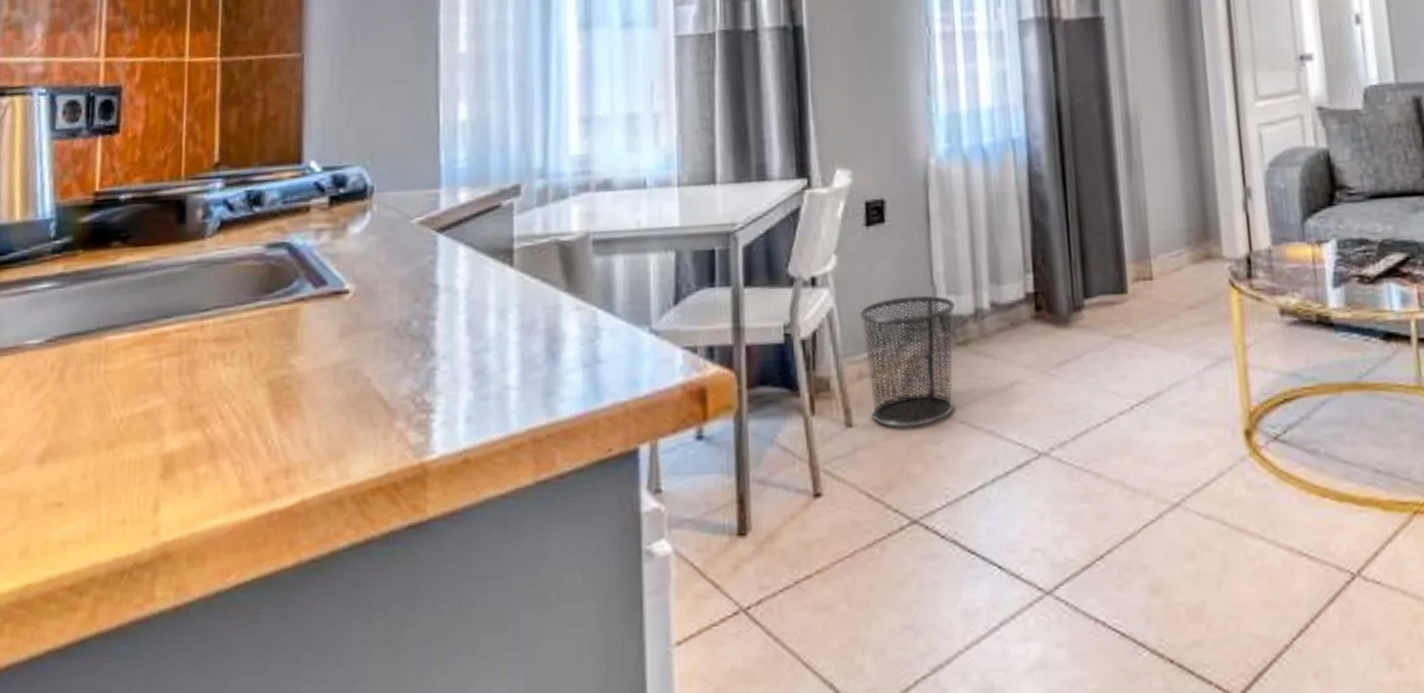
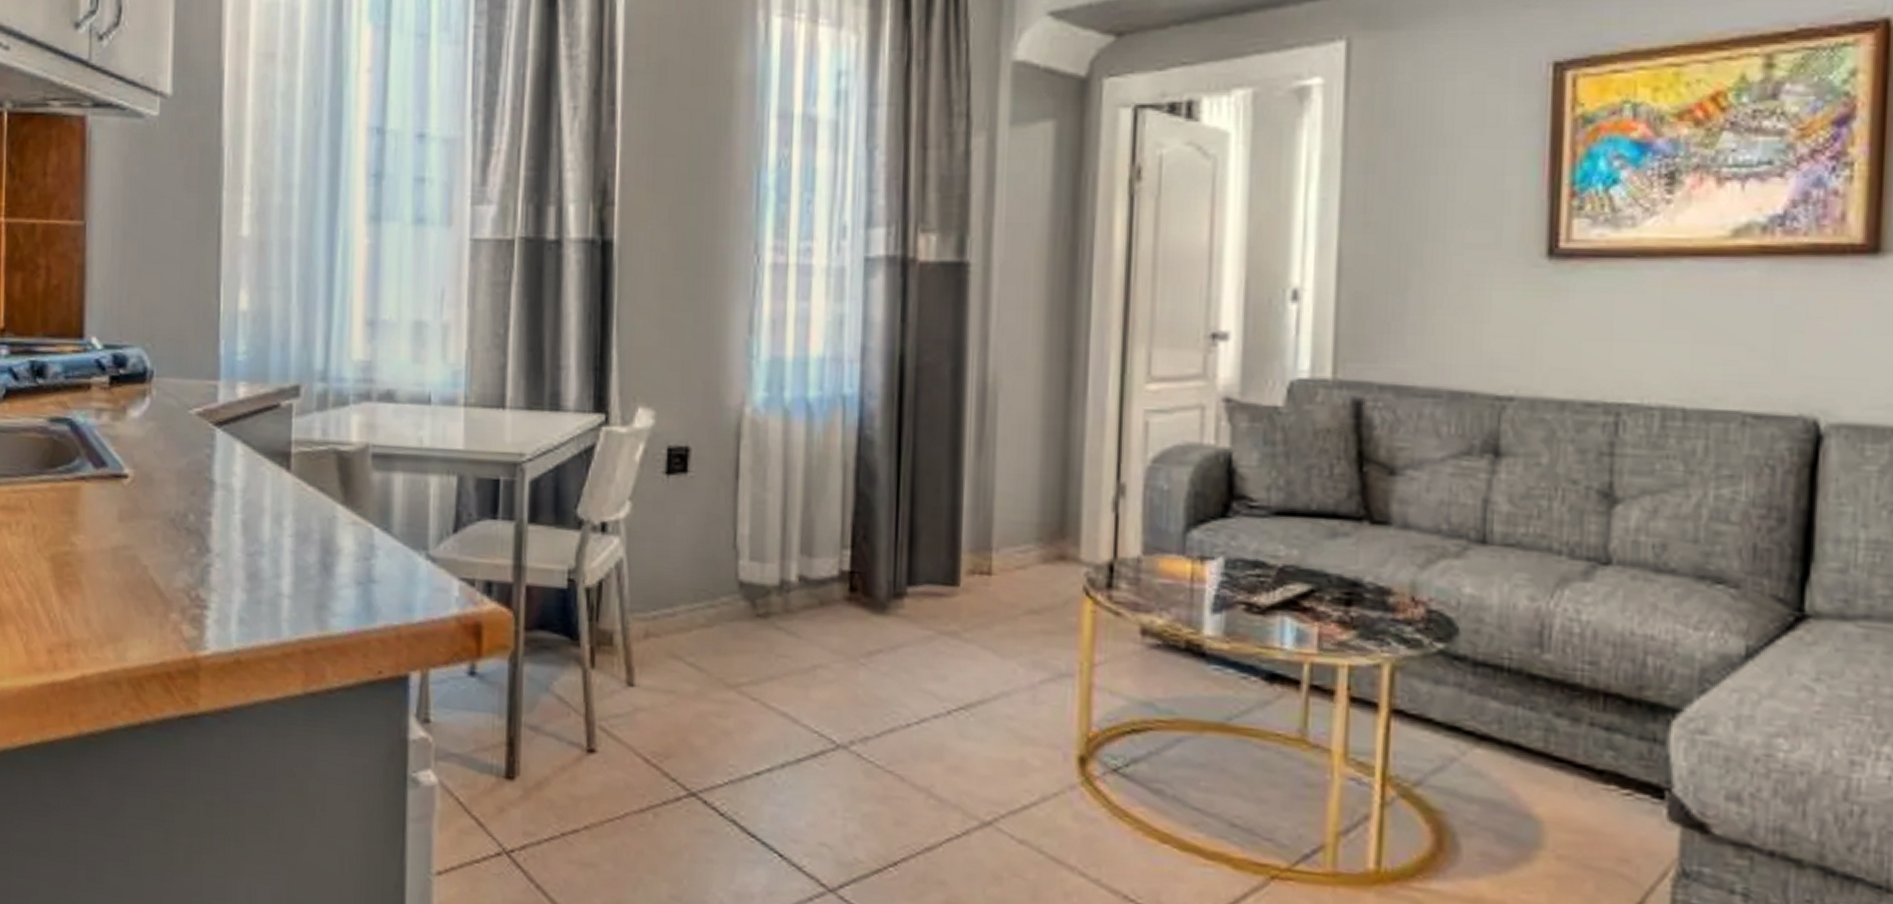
waste bin: present [859,295,956,429] -> none [651,556,759,698]

